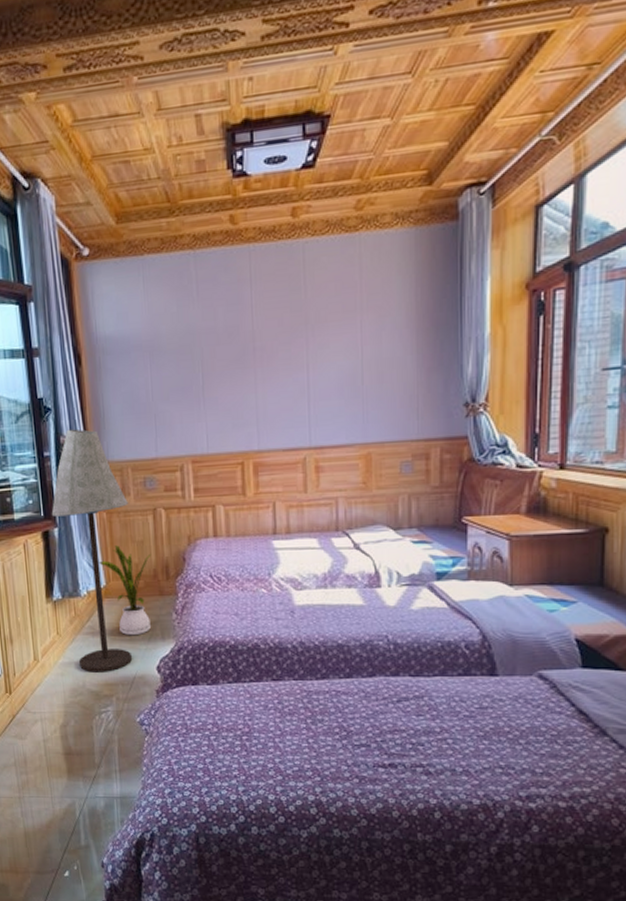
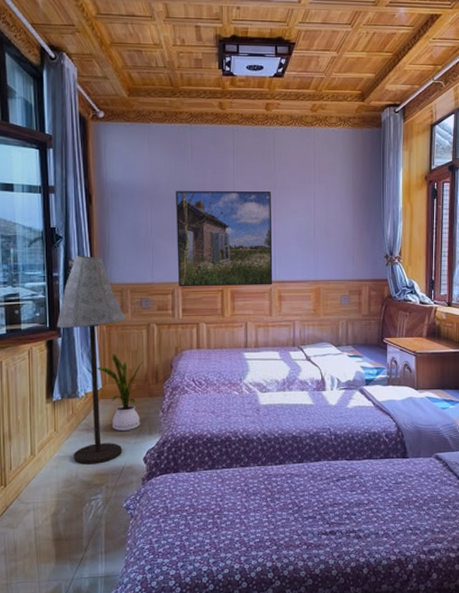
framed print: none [180,329,308,462] -> present [176,191,273,287]

